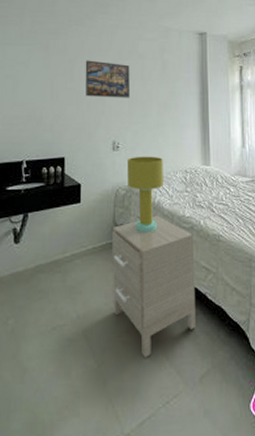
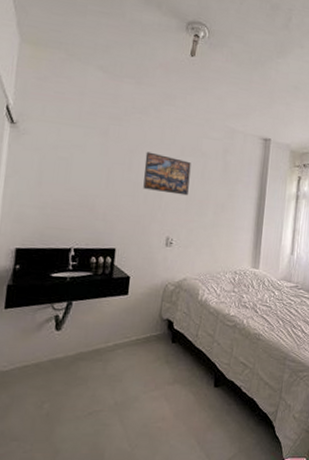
nightstand: present [112,215,197,358] -> none [151,312,236,442]
table lamp: present [128,156,163,232] -> none [177,254,215,328]

